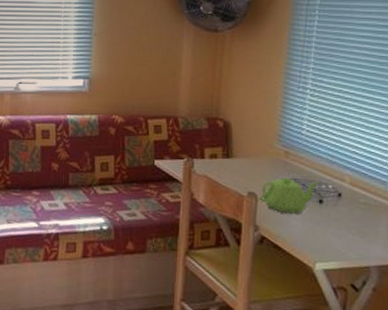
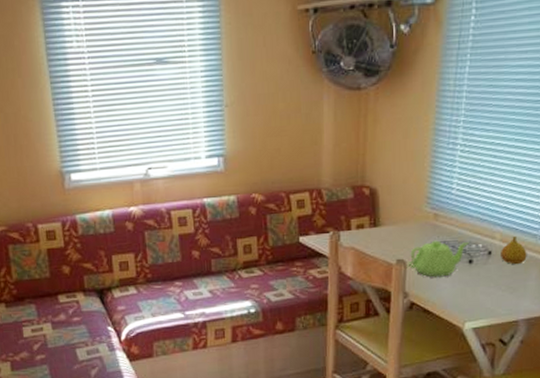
fruit: none [351,180,377,210] -> present [501,235,527,265]

